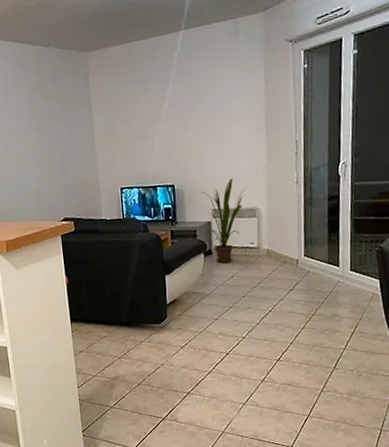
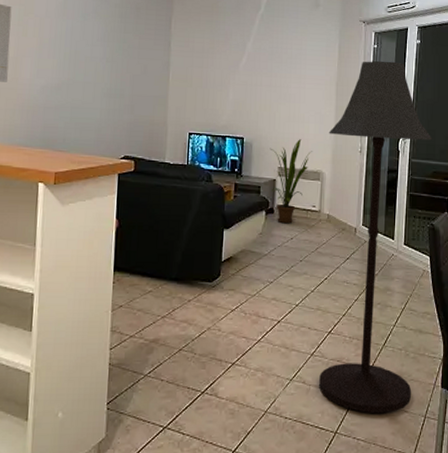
floor lamp: none [261,79,378,429] -> present [319,60,433,414]

